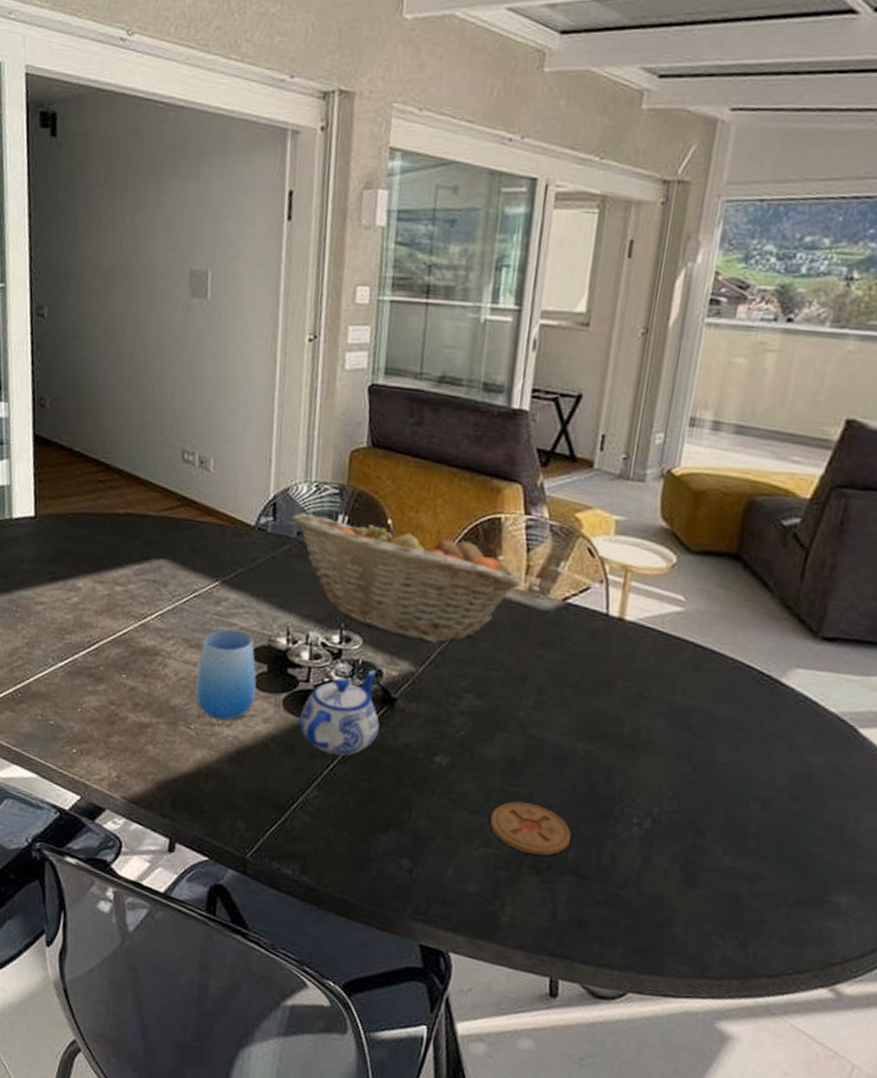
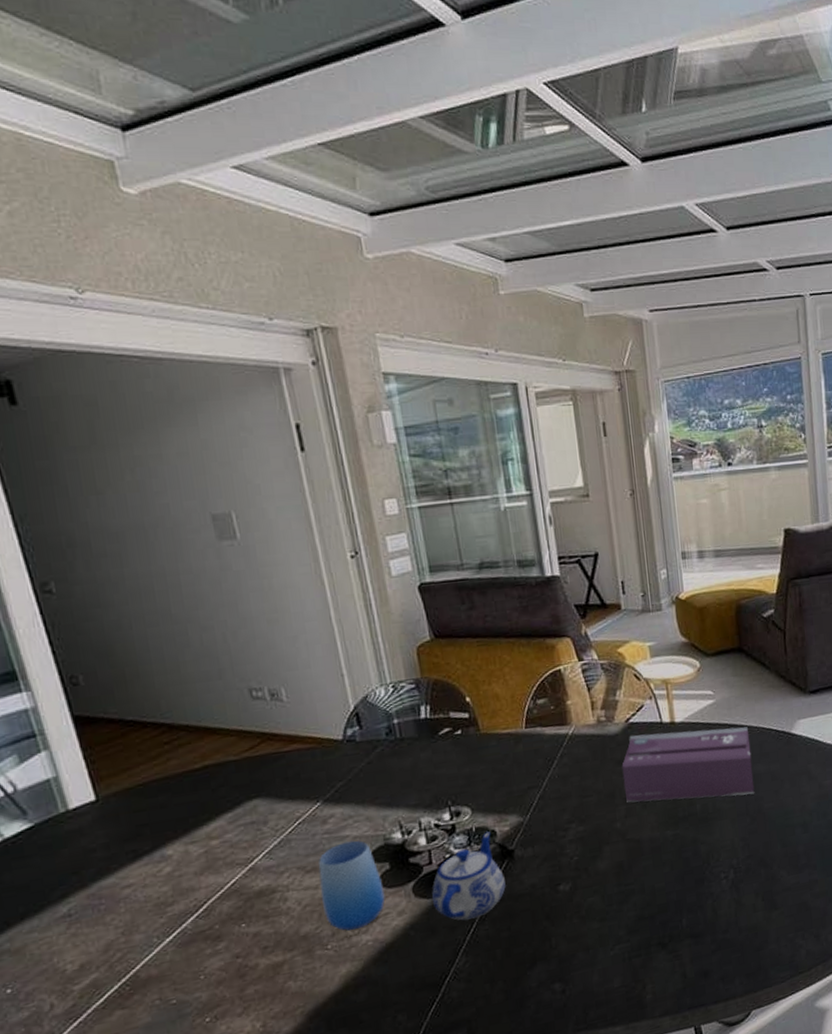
fruit basket: present [292,512,523,643] -> none [377,691,591,798]
coaster: present [490,801,571,856] -> none [616,893,681,937]
tissue box: none [539,617,721,739] -> present [621,726,755,803]

